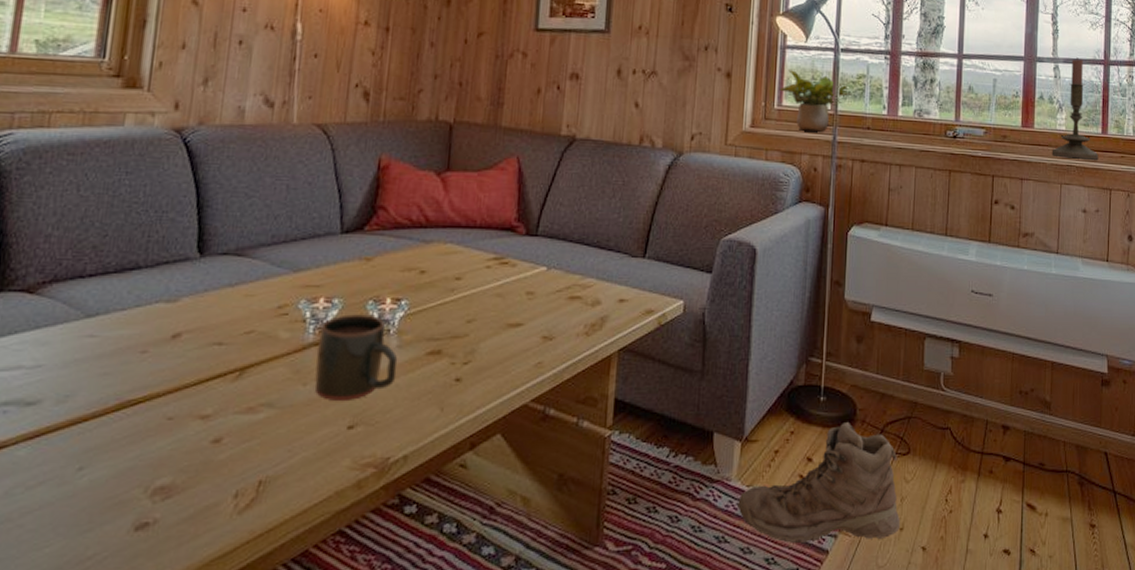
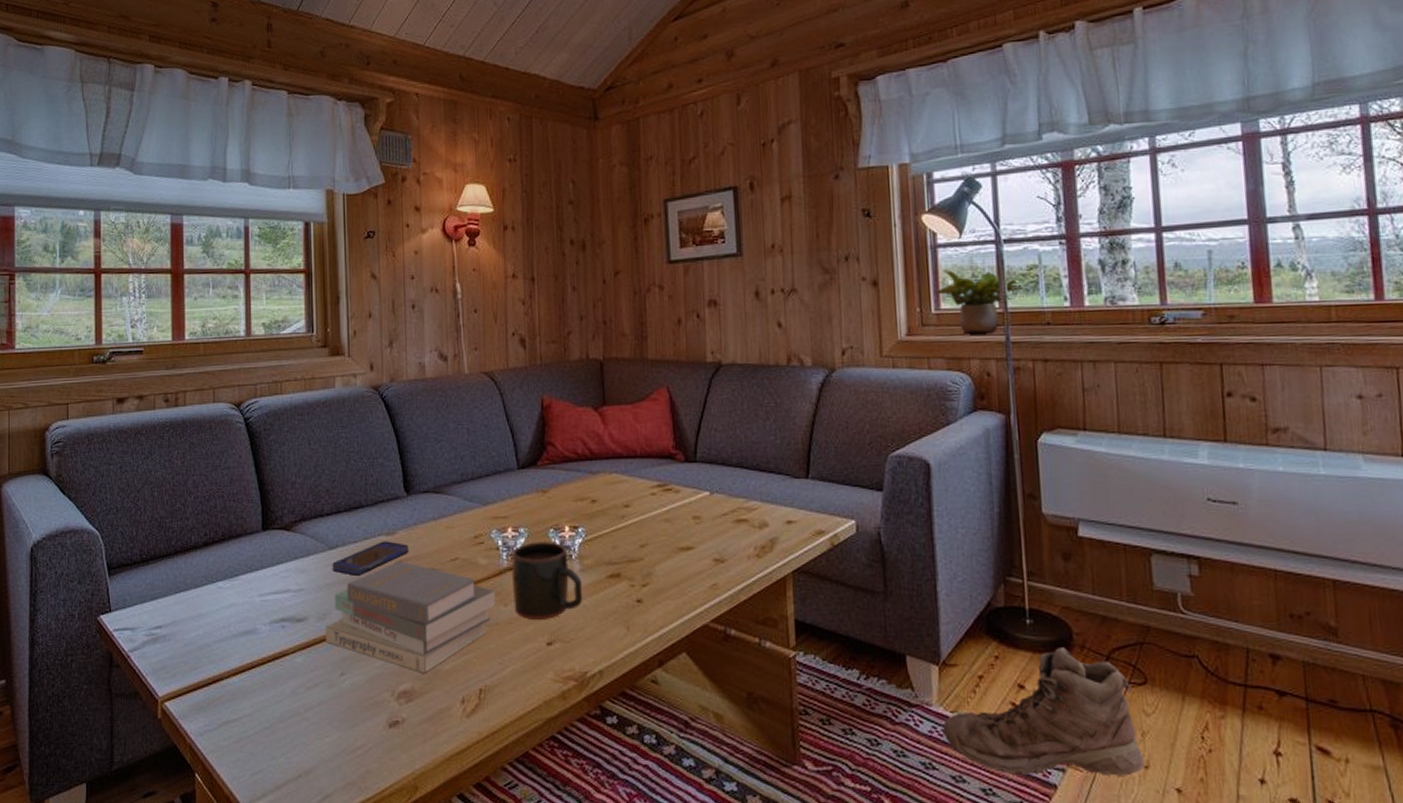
books: none [63,334,295,464] -> present [325,562,496,673]
mobile phone: none [86,309,194,349] -> present [332,541,409,576]
candle: present [1053,57,1099,160] -> none [1303,211,1374,335]

